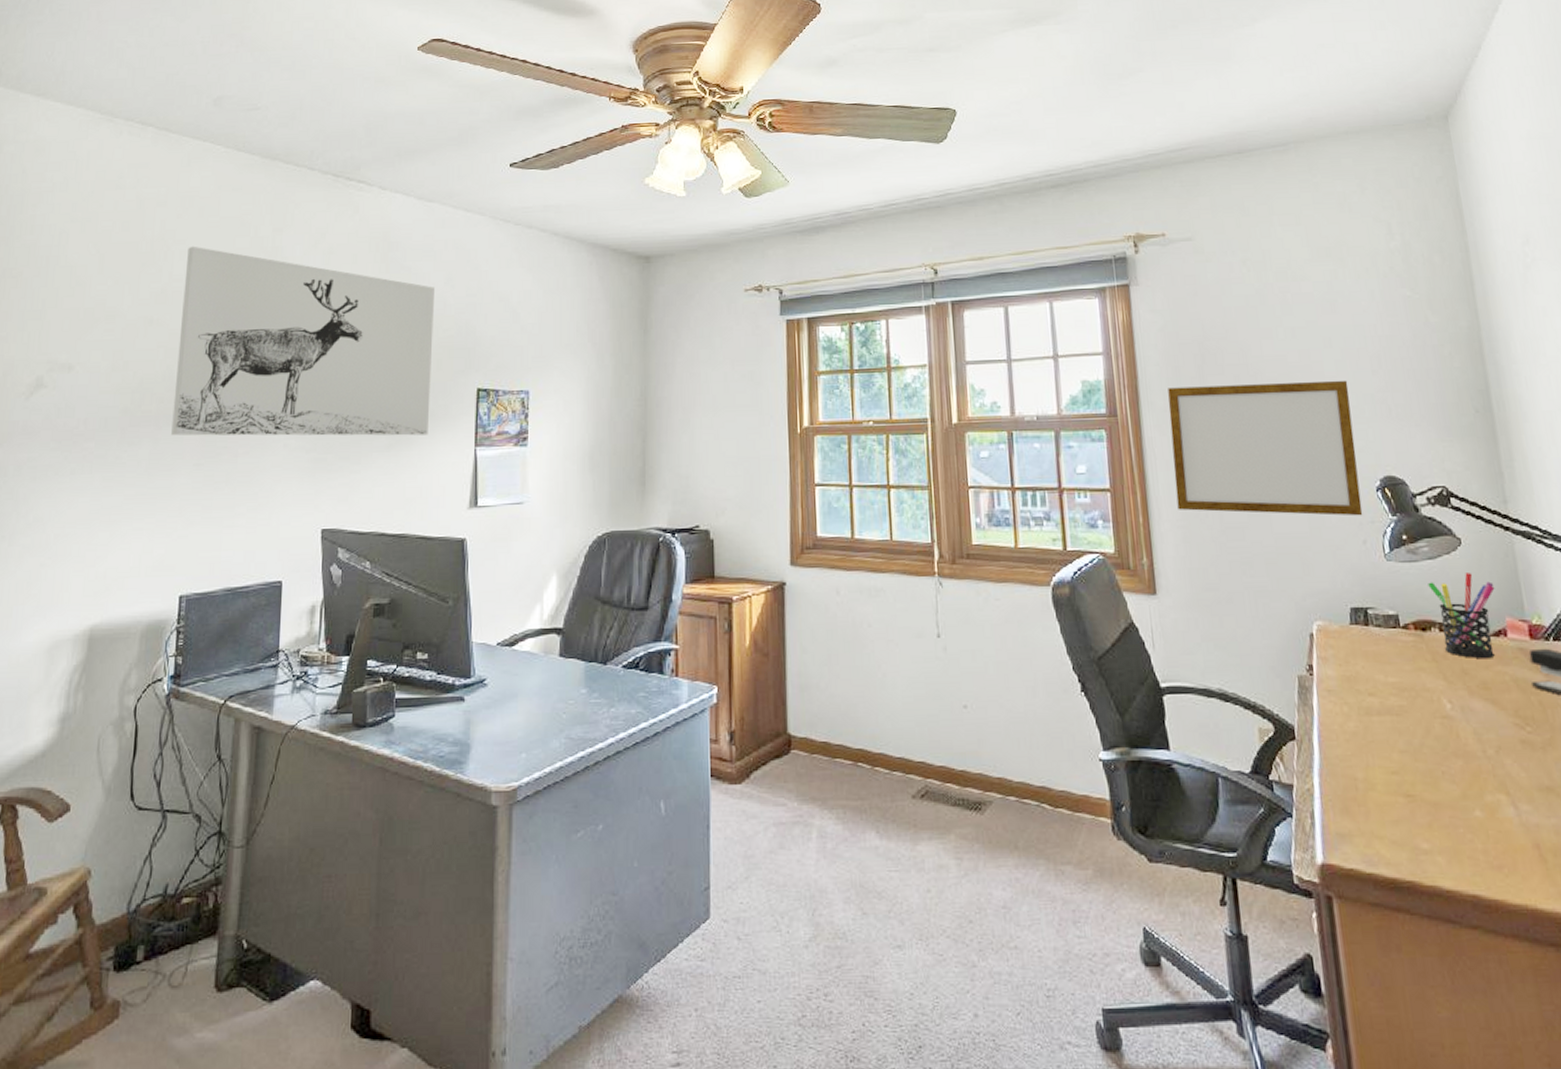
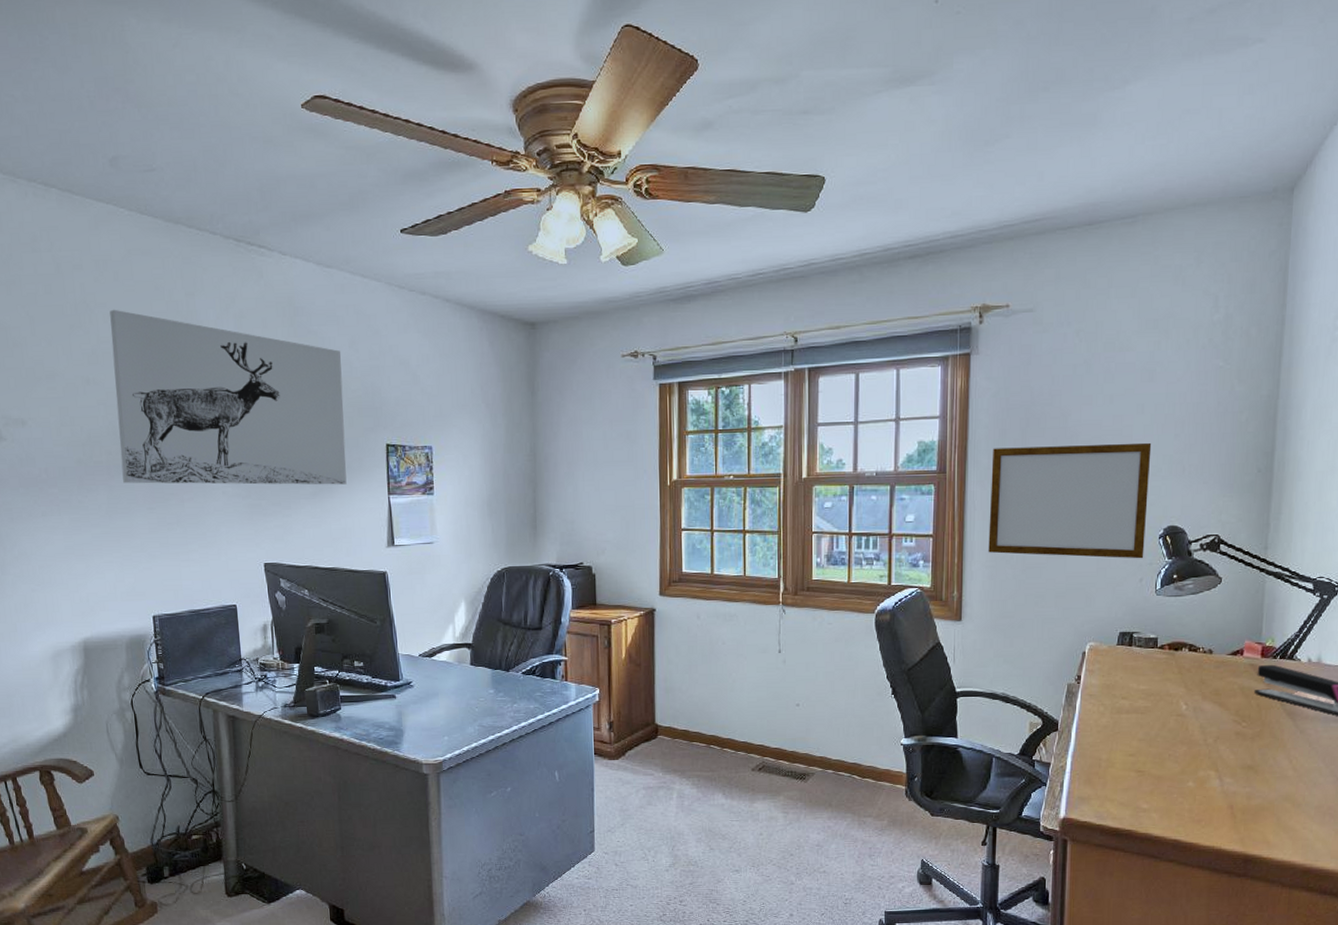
pen holder: present [1428,573,1495,659] -> none [1187,605,1242,672]

